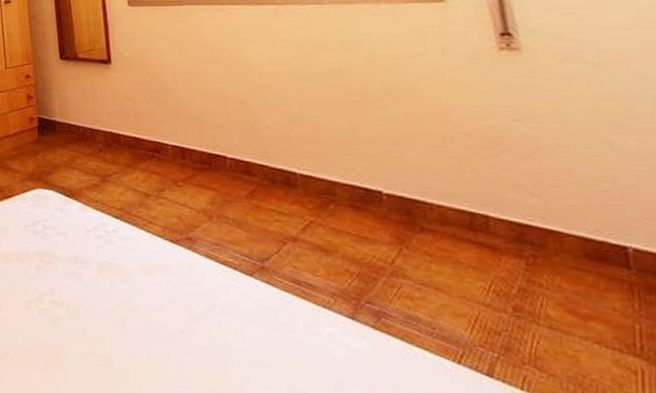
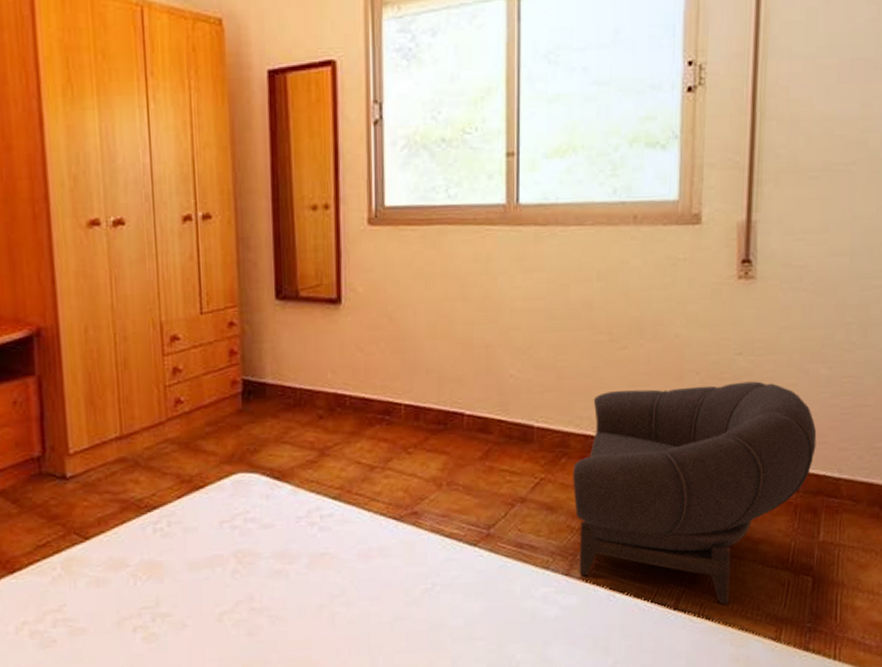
armchair: none [343,148,644,382] -> present [573,381,817,605]

